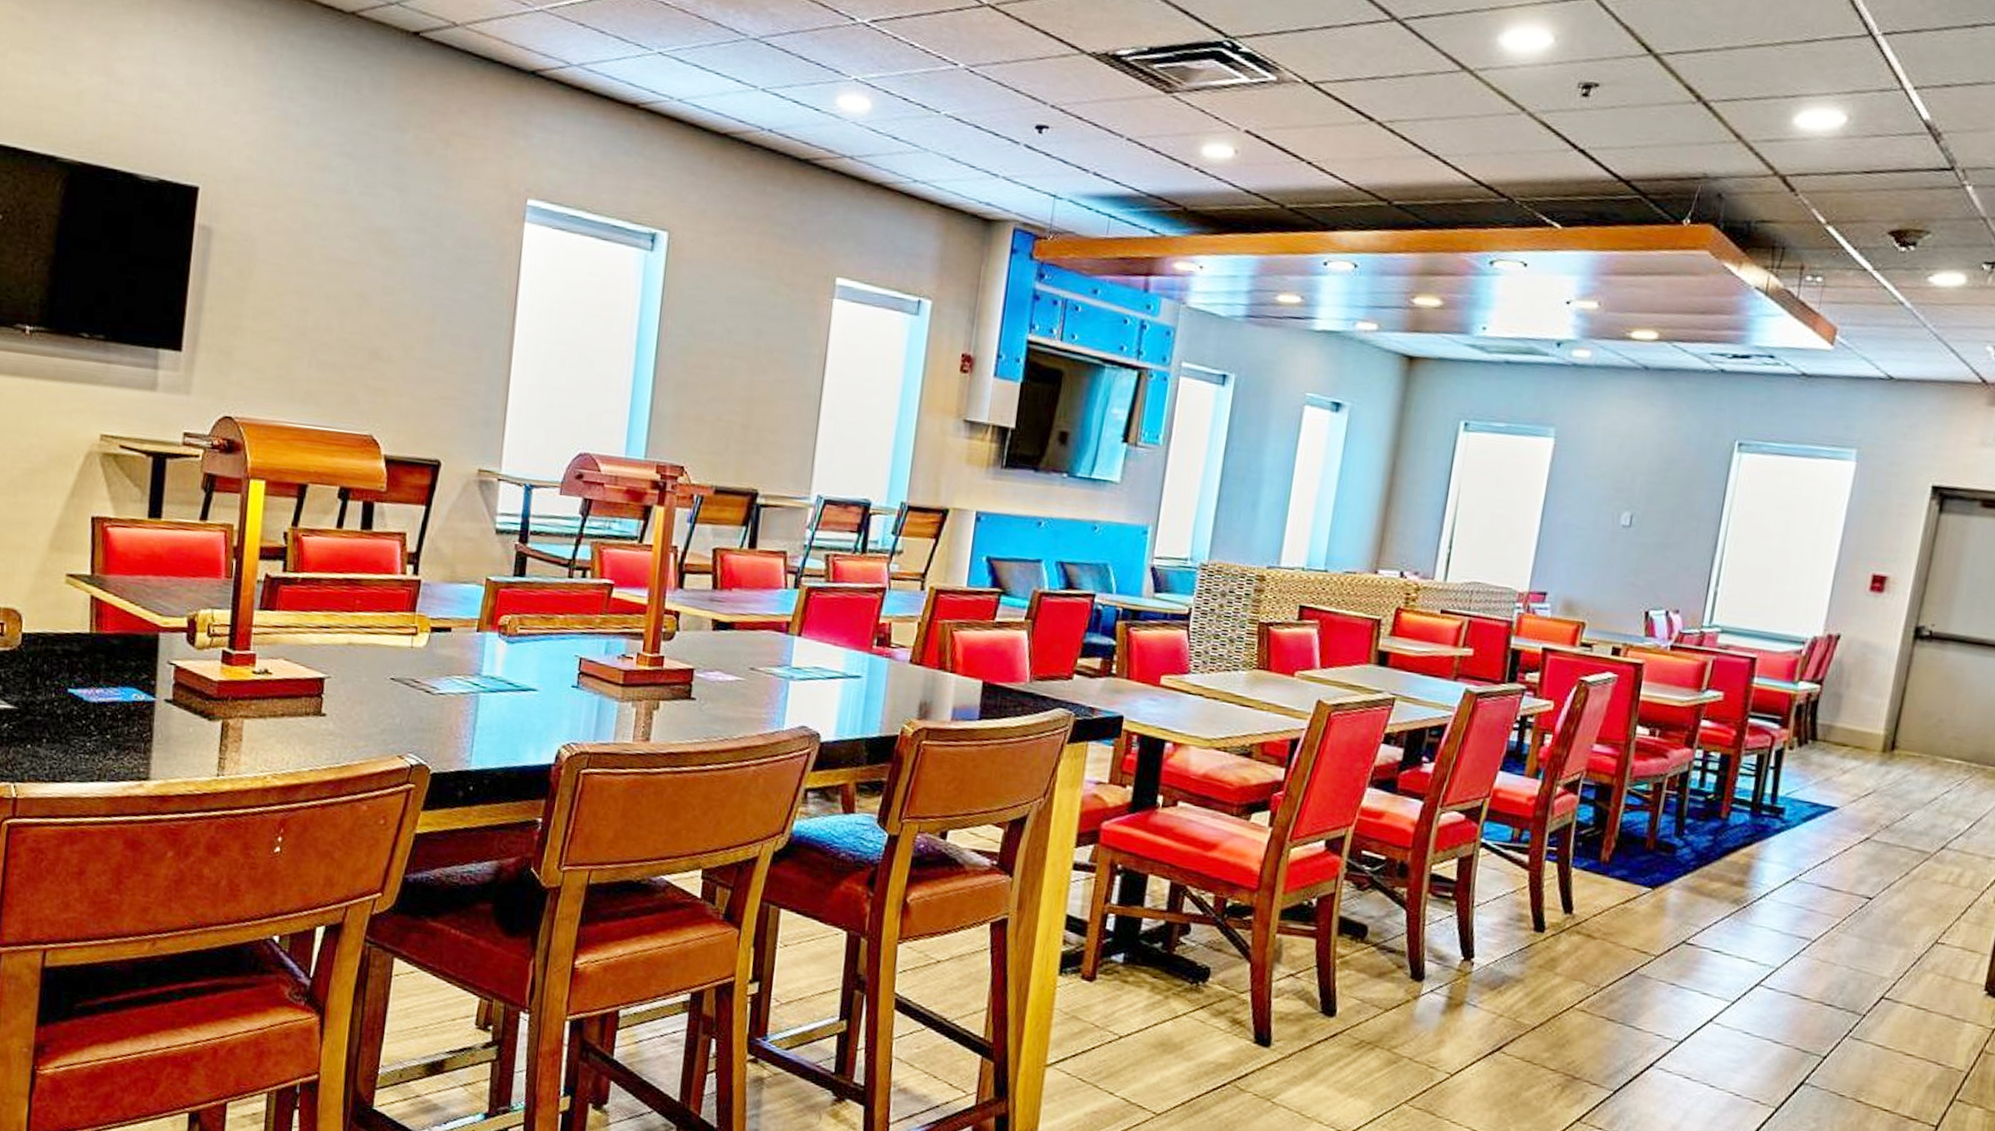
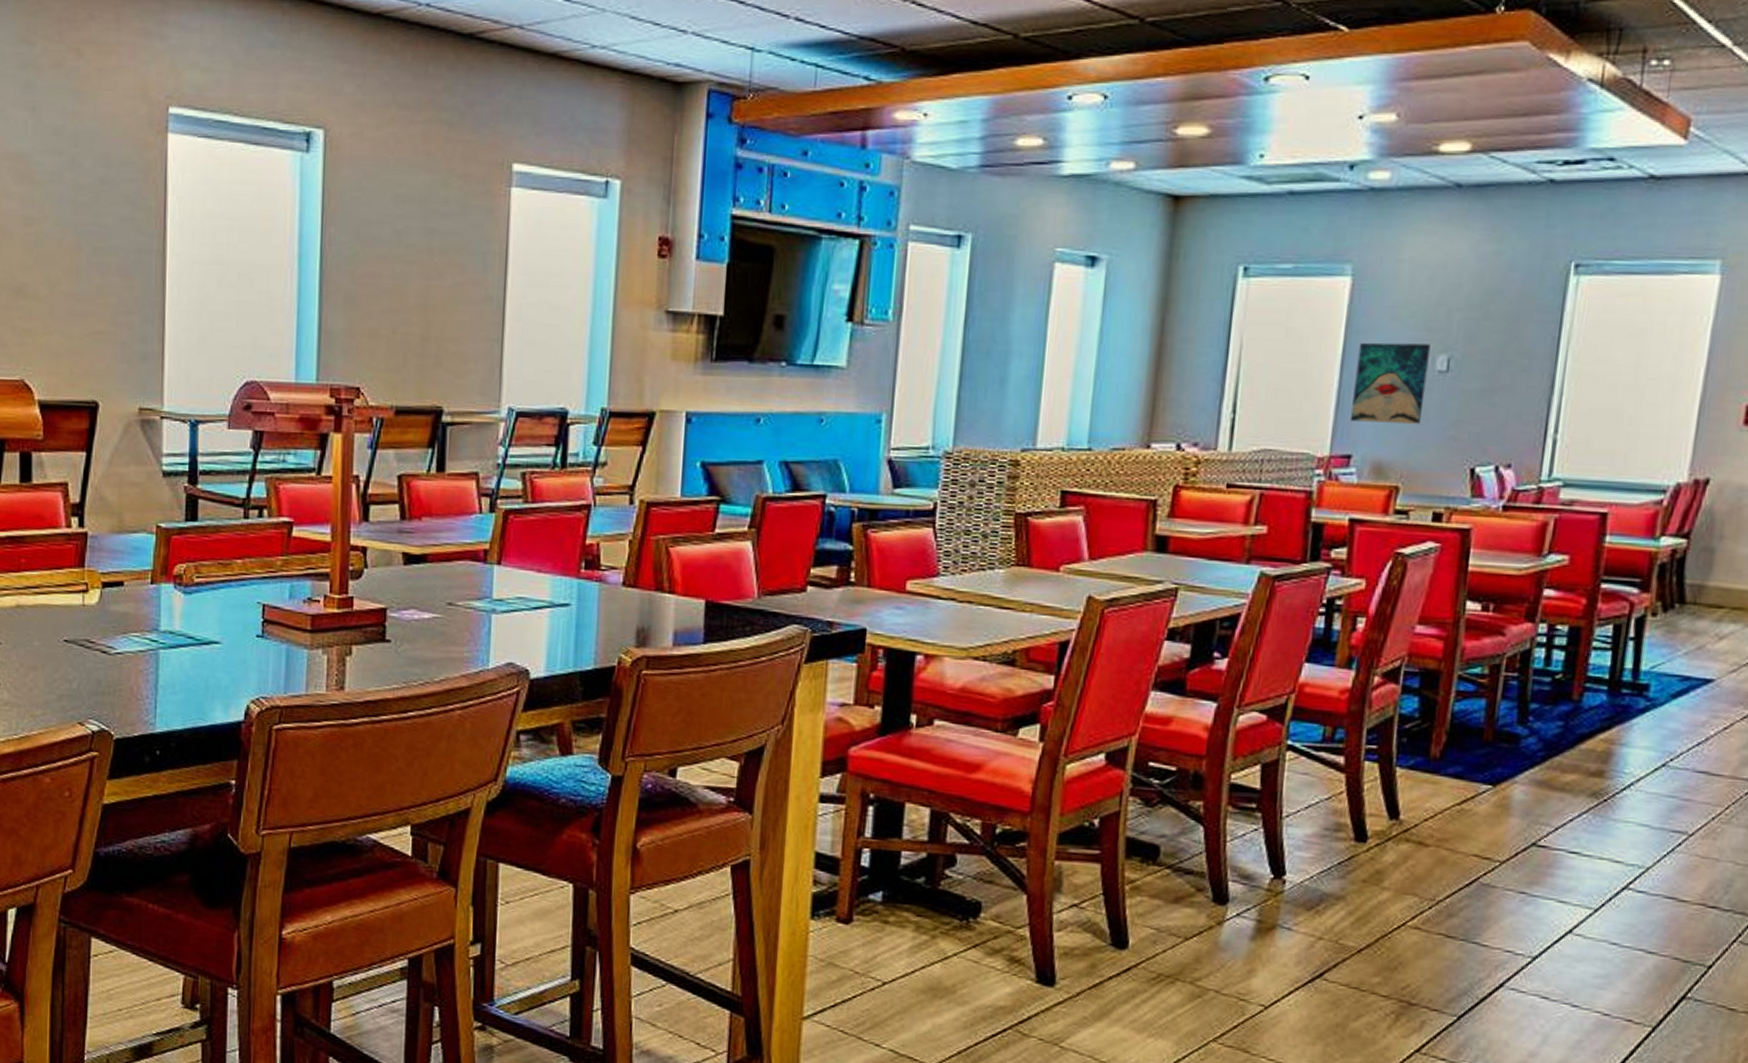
wall art: none [1548,496,1617,570] -> present [1351,342,1430,424]

